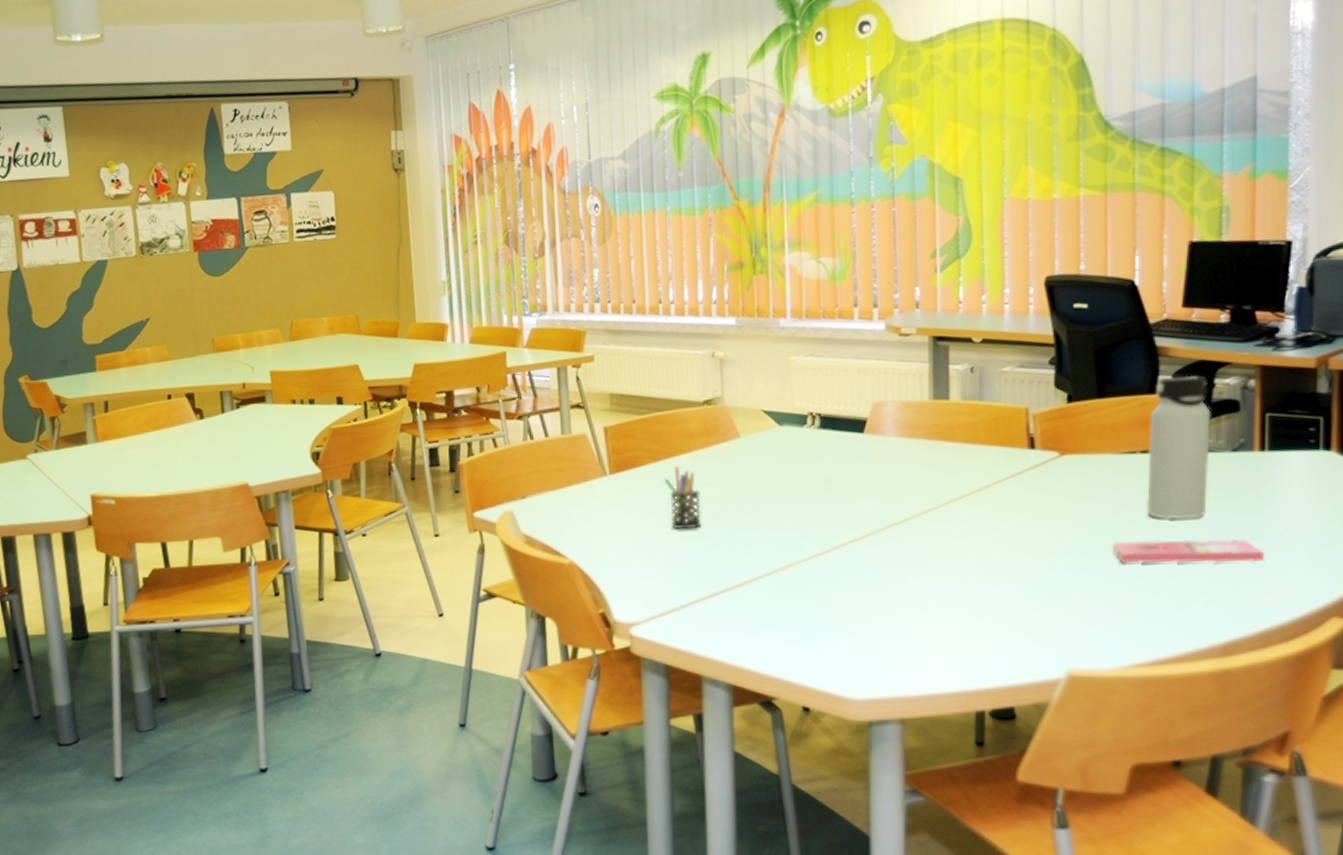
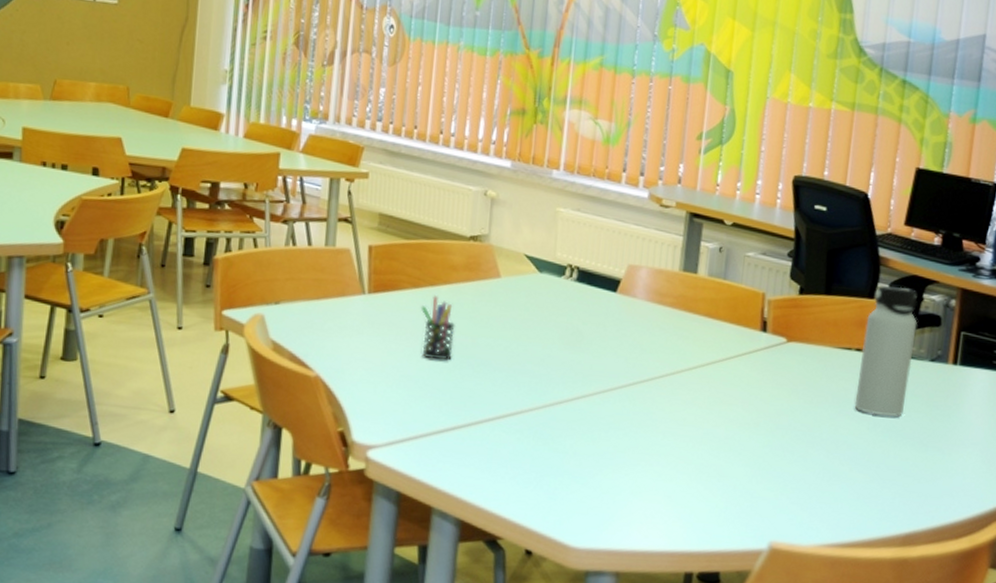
notebook: present [1112,539,1264,564] -> none [821,428,946,464]

